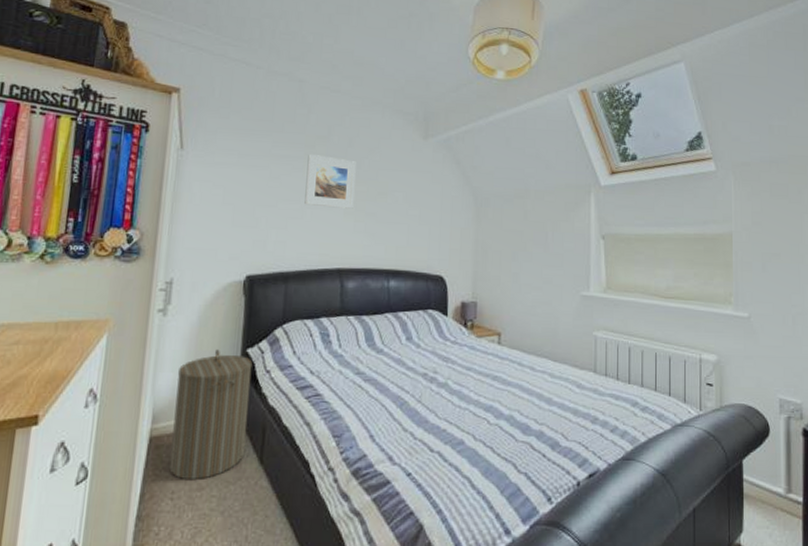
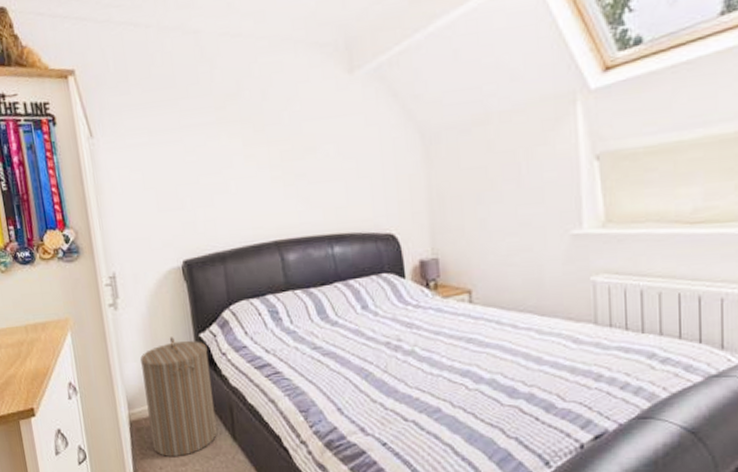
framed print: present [304,153,356,209] -> none [220,116,280,177]

